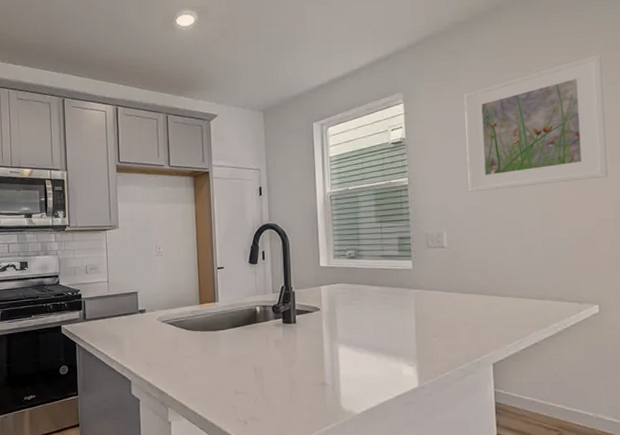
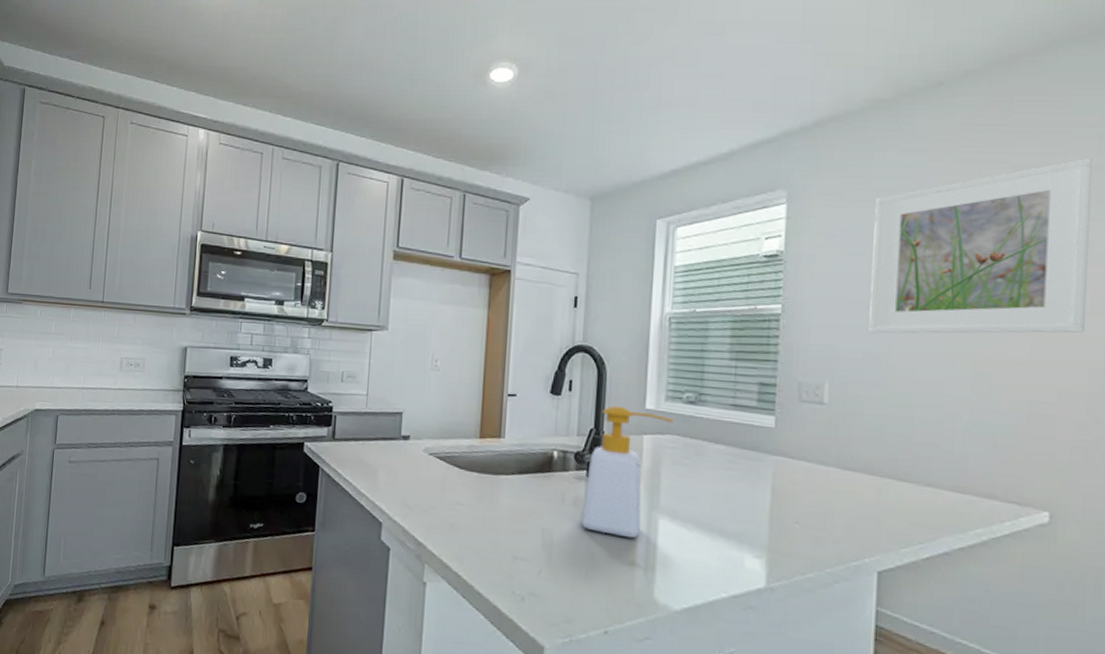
soap bottle: none [282,266,341,365] -> present [581,405,674,539]

